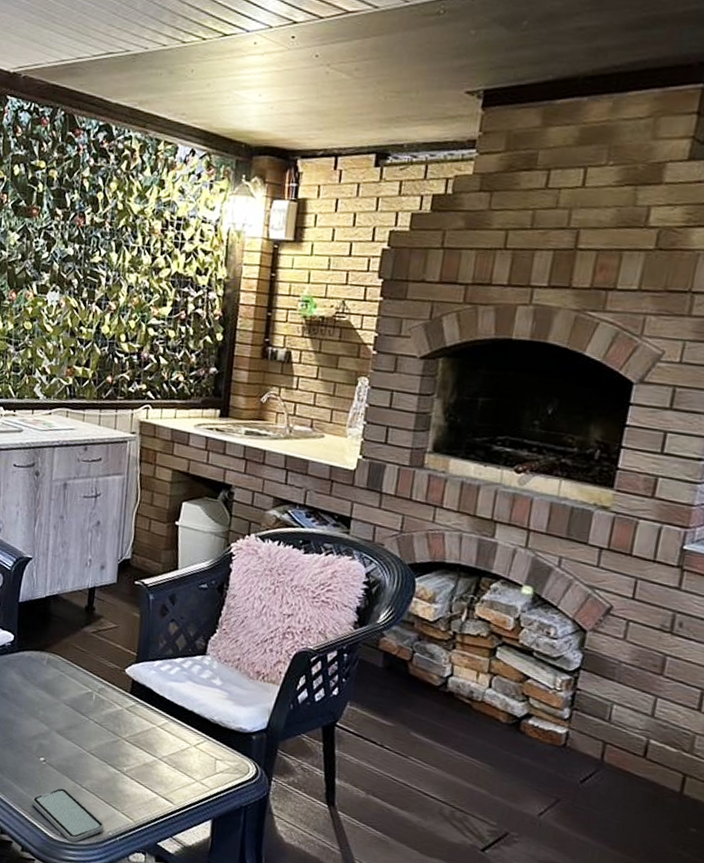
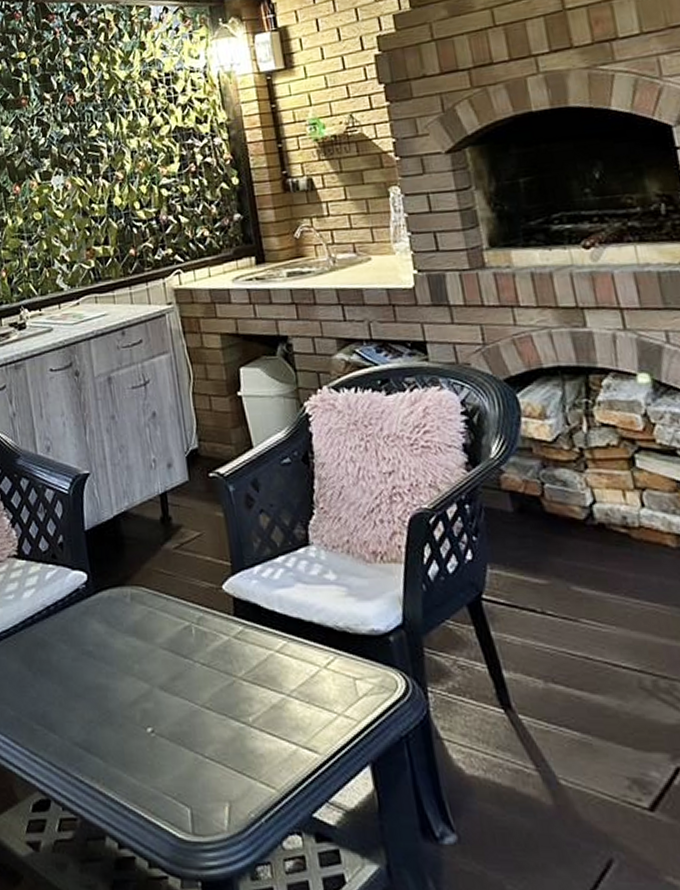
smartphone: present [31,787,104,842] -> none [148,763,243,839]

